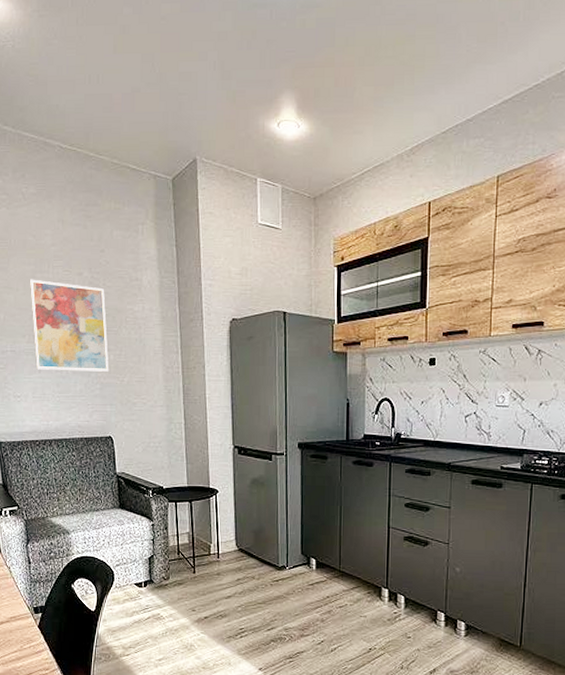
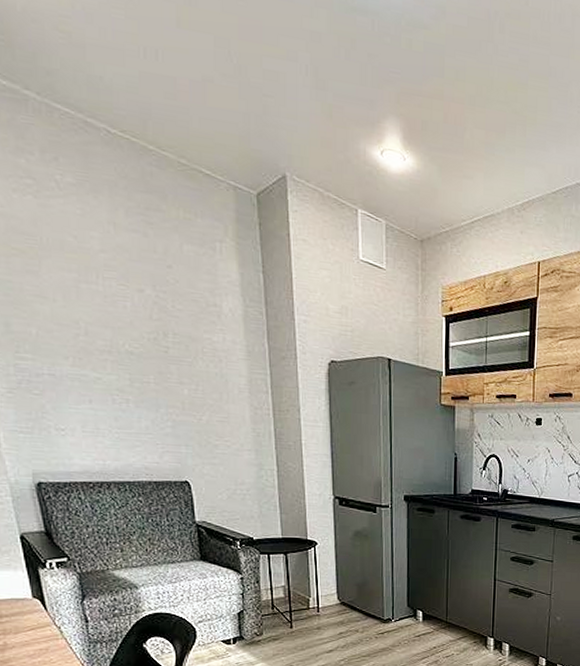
wall art: present [29,279,109,372] -> none [70,289,183,408]

